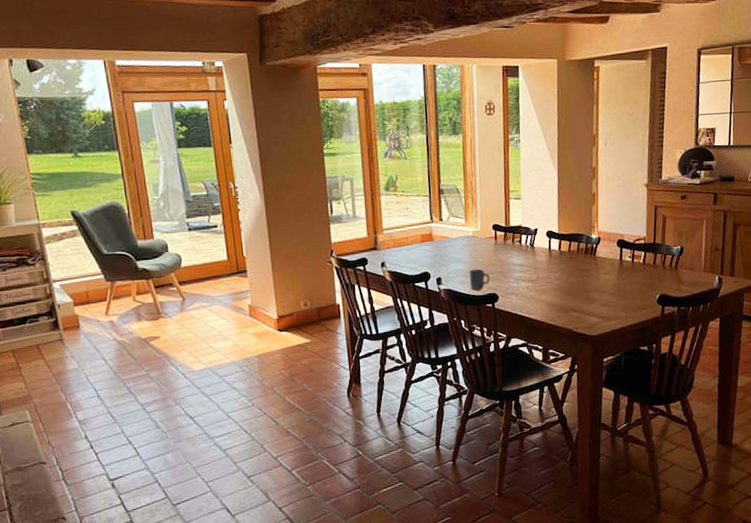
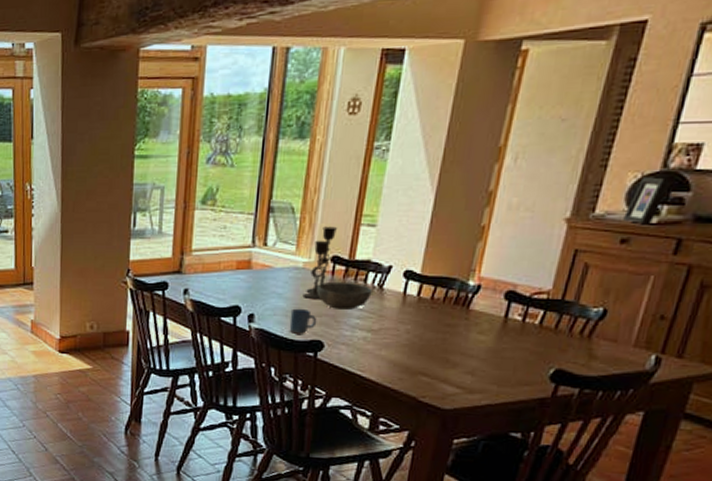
candlestick: none [476,201,494,261] -> present [302,226,338,300]
bowl: none [486,244,527,267] -> present [317,281,372,310]
picture frame: none [679,152,703,185] -> present [623,177,672,225]

